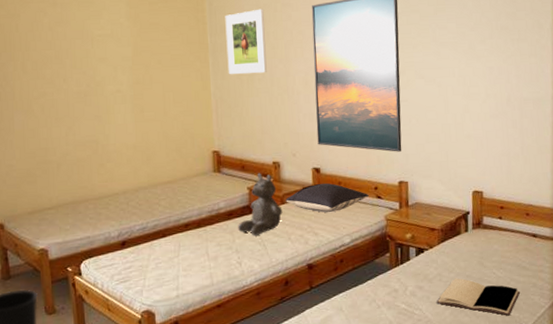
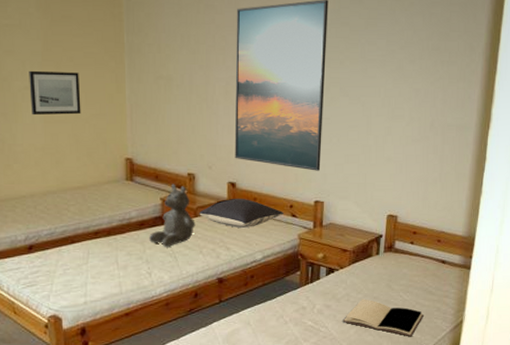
wall art: none [120,74,170,116] -> present [29,70,81,116]
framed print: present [225,9,267,75] -> none [143,8,186,79]

